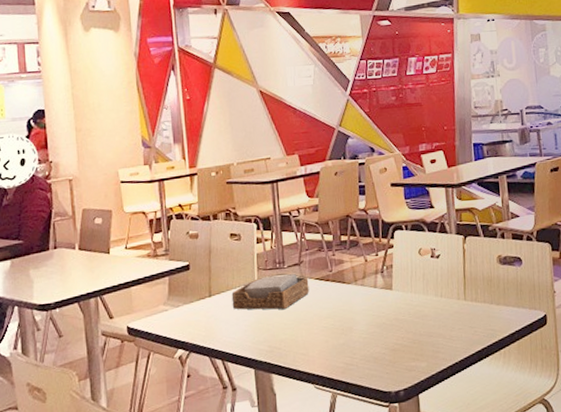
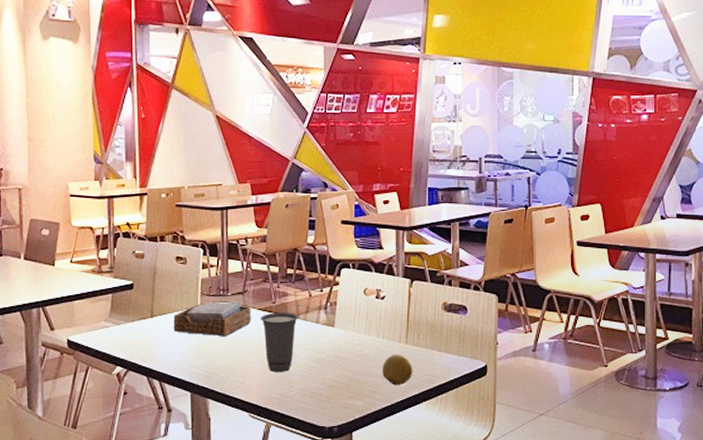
cup: none [318,279,357,341] -> present [260,312,299,373]
fruit: none [443,312,474,344] -> present [382,355,413,386]

